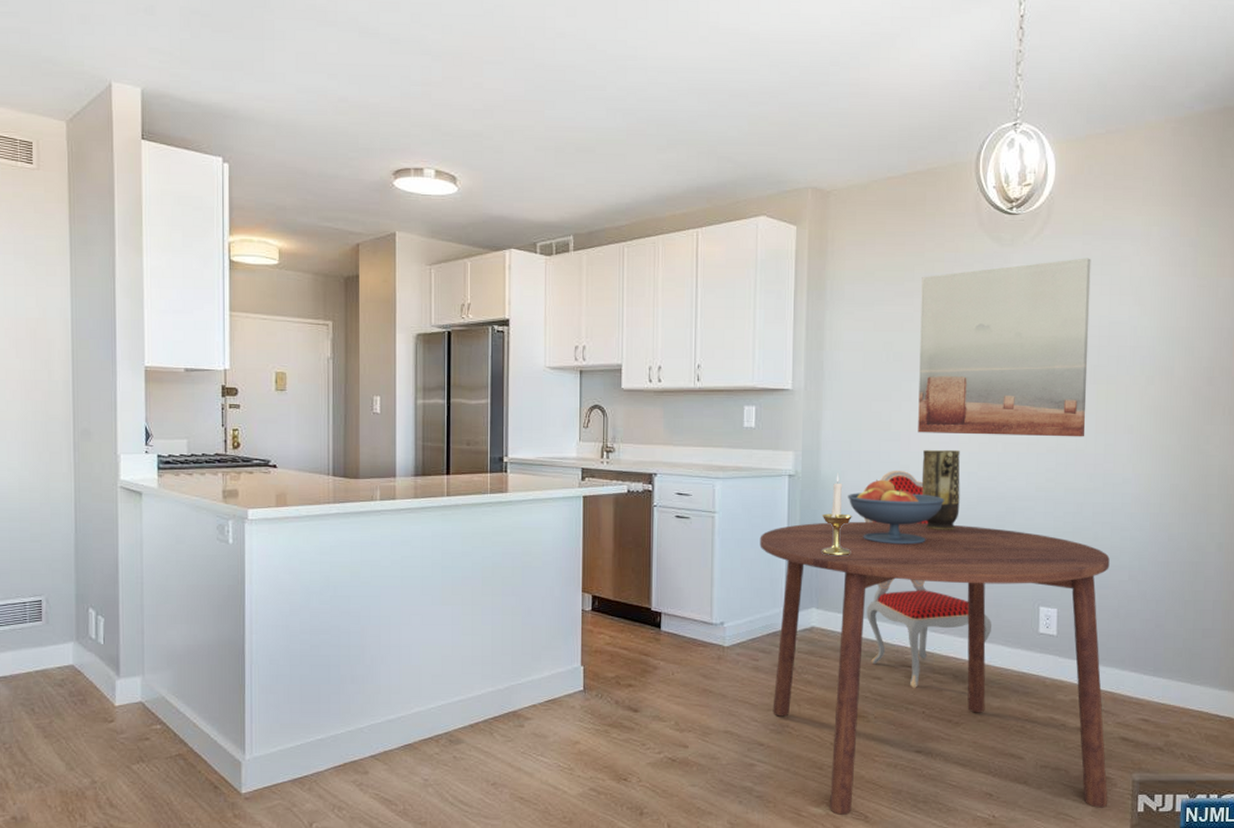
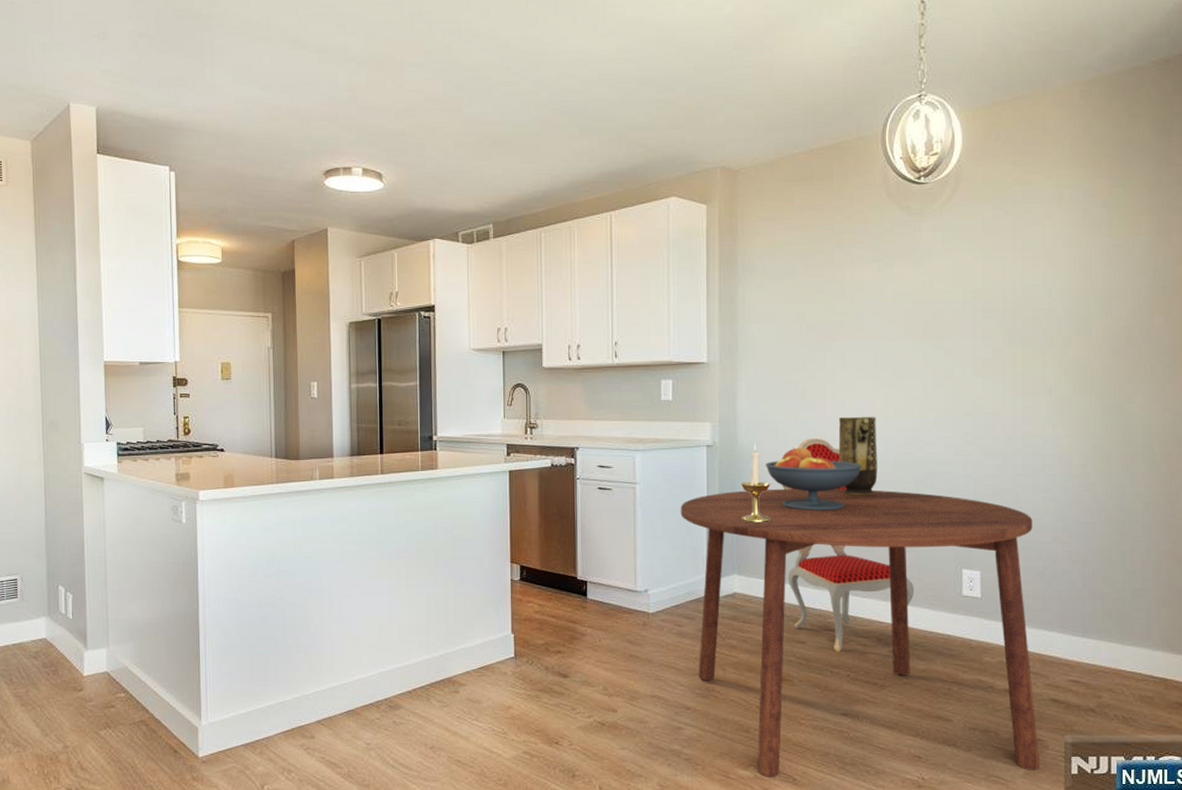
wall art: present [918,258,1091,437] -> none [832,223,1003,401]

